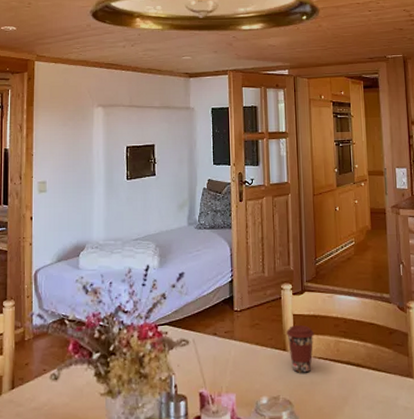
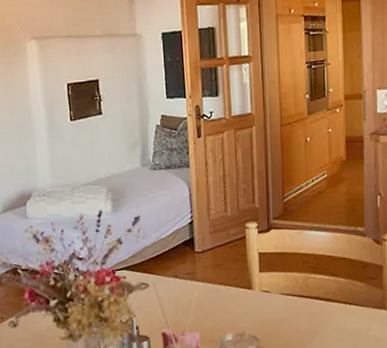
coffee cup: present [286,325,314,373] -> none [252,263,281,310]

